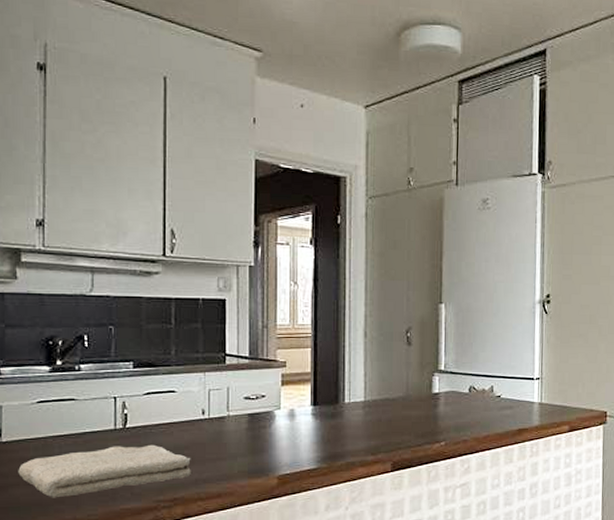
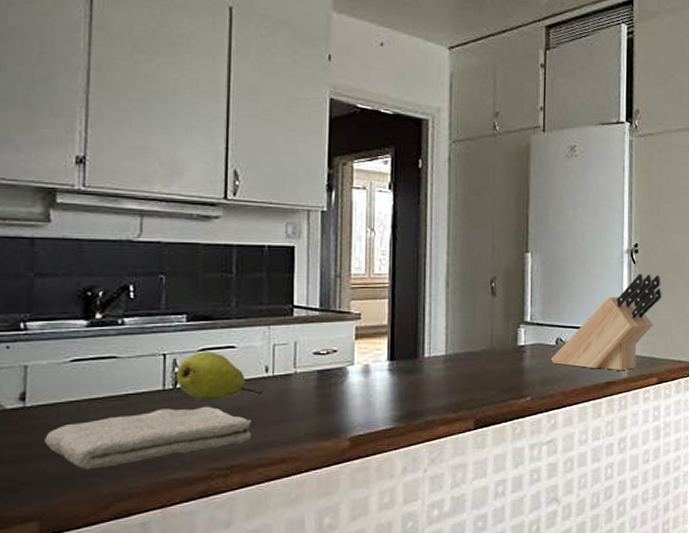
fruit: none [126,395,200,439] -> present [176,351,263,400]
knife block: none [464,324,574,419] -> present [550,274,662,371]

